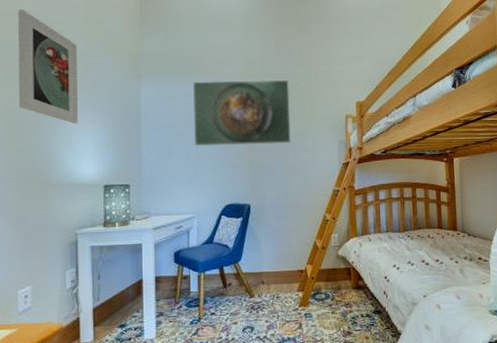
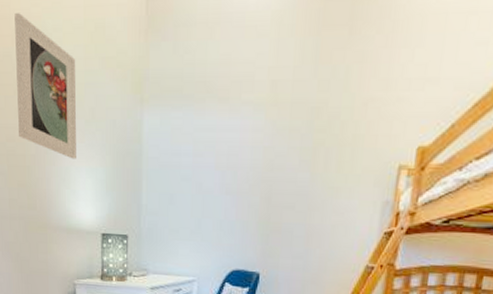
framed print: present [192,80,291,146] -> none [200,110,326,200]

